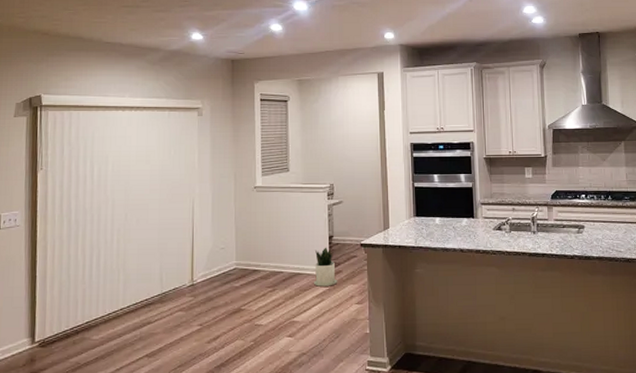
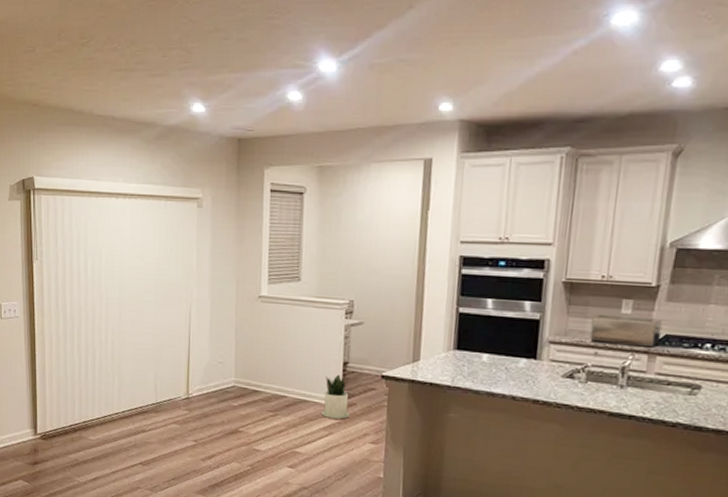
toaster: none [507,180,554,202] -> present [590,315,663,349]

